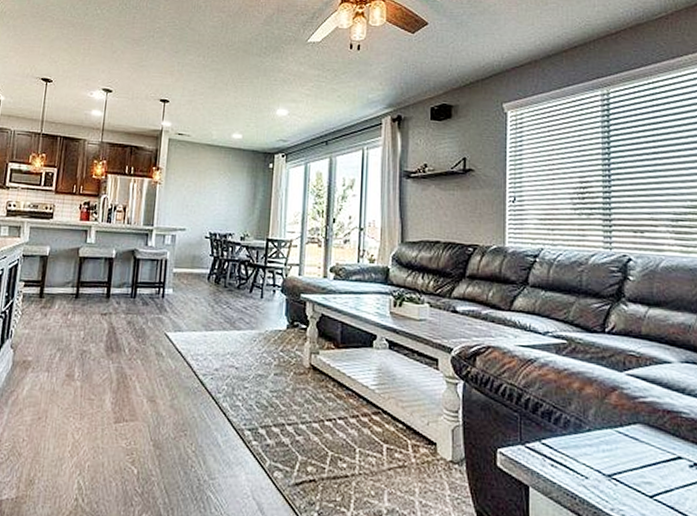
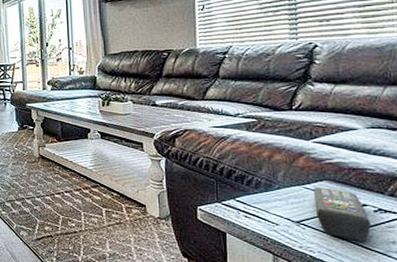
remote control: none [625,431,686,507] -> present [312,187,371,243]

